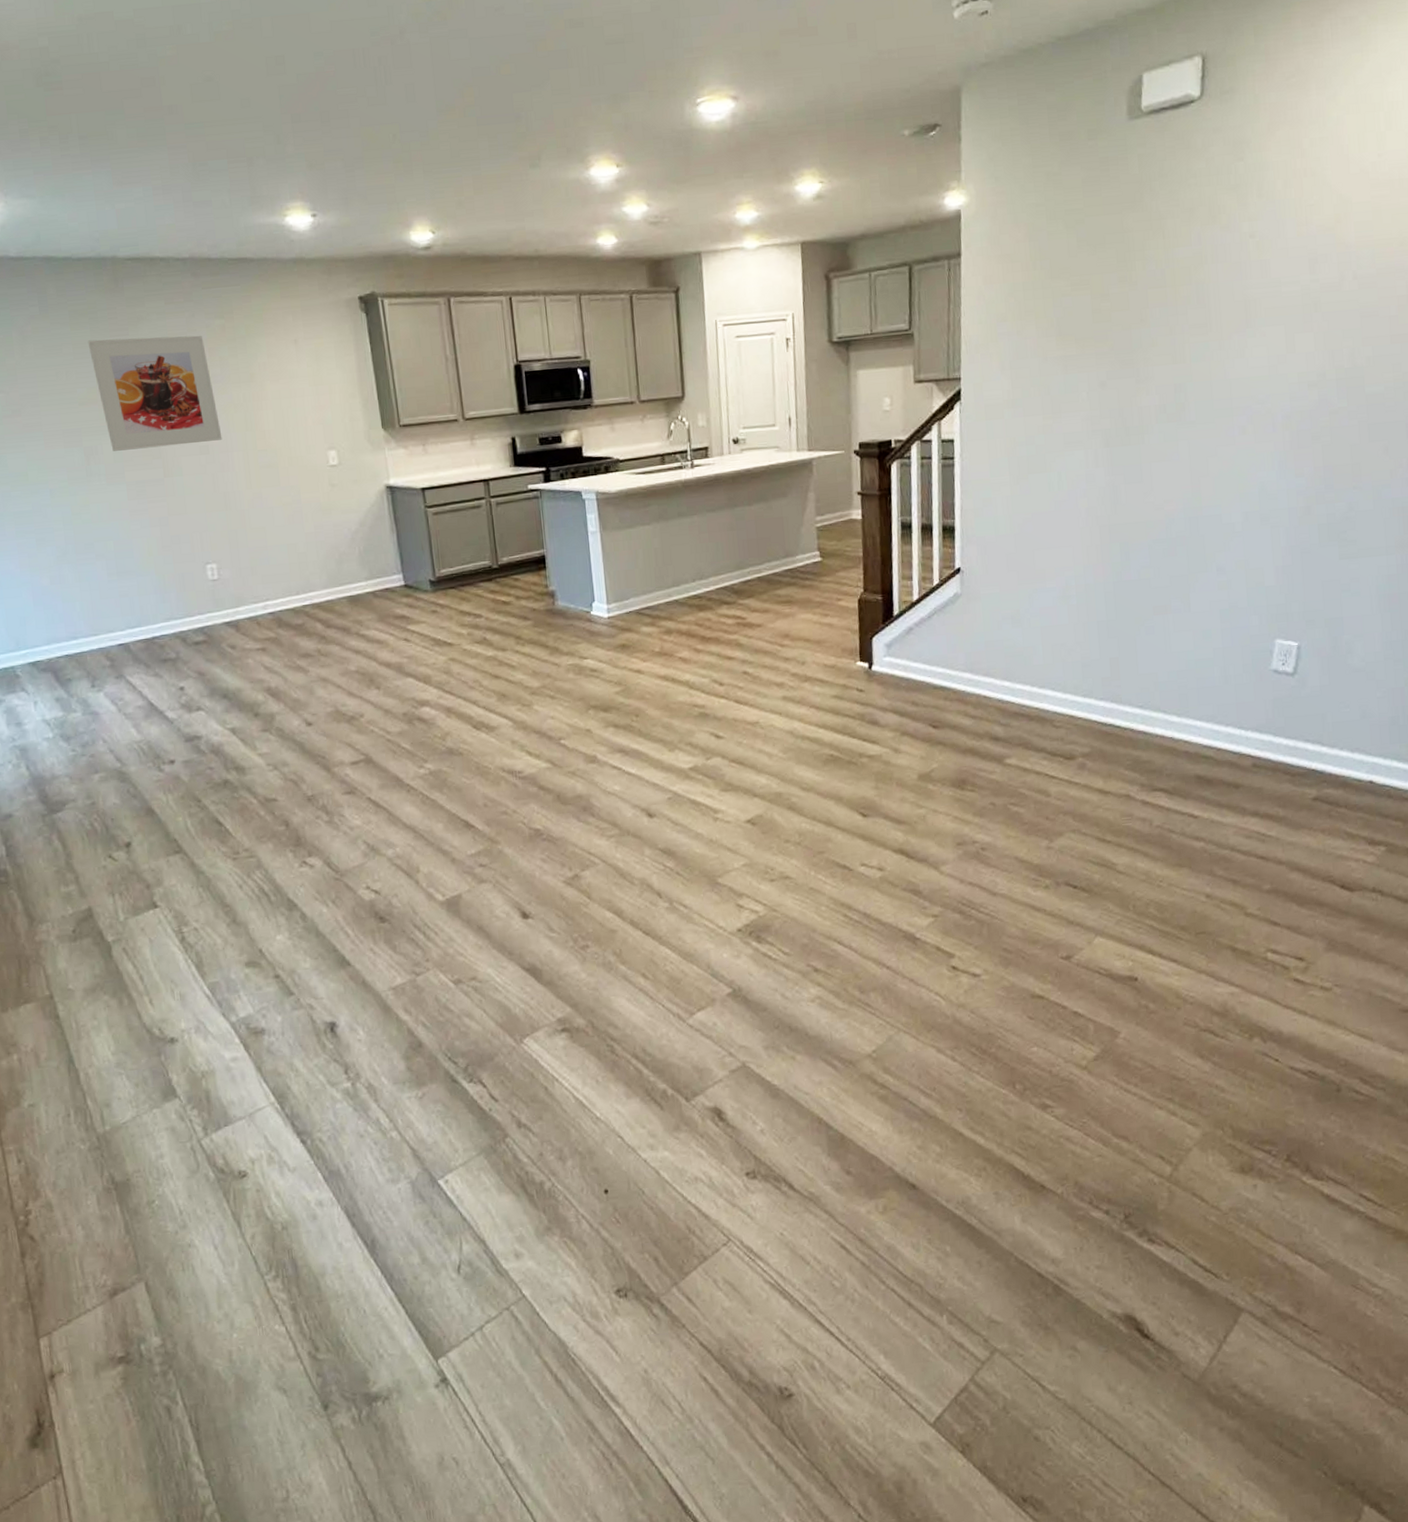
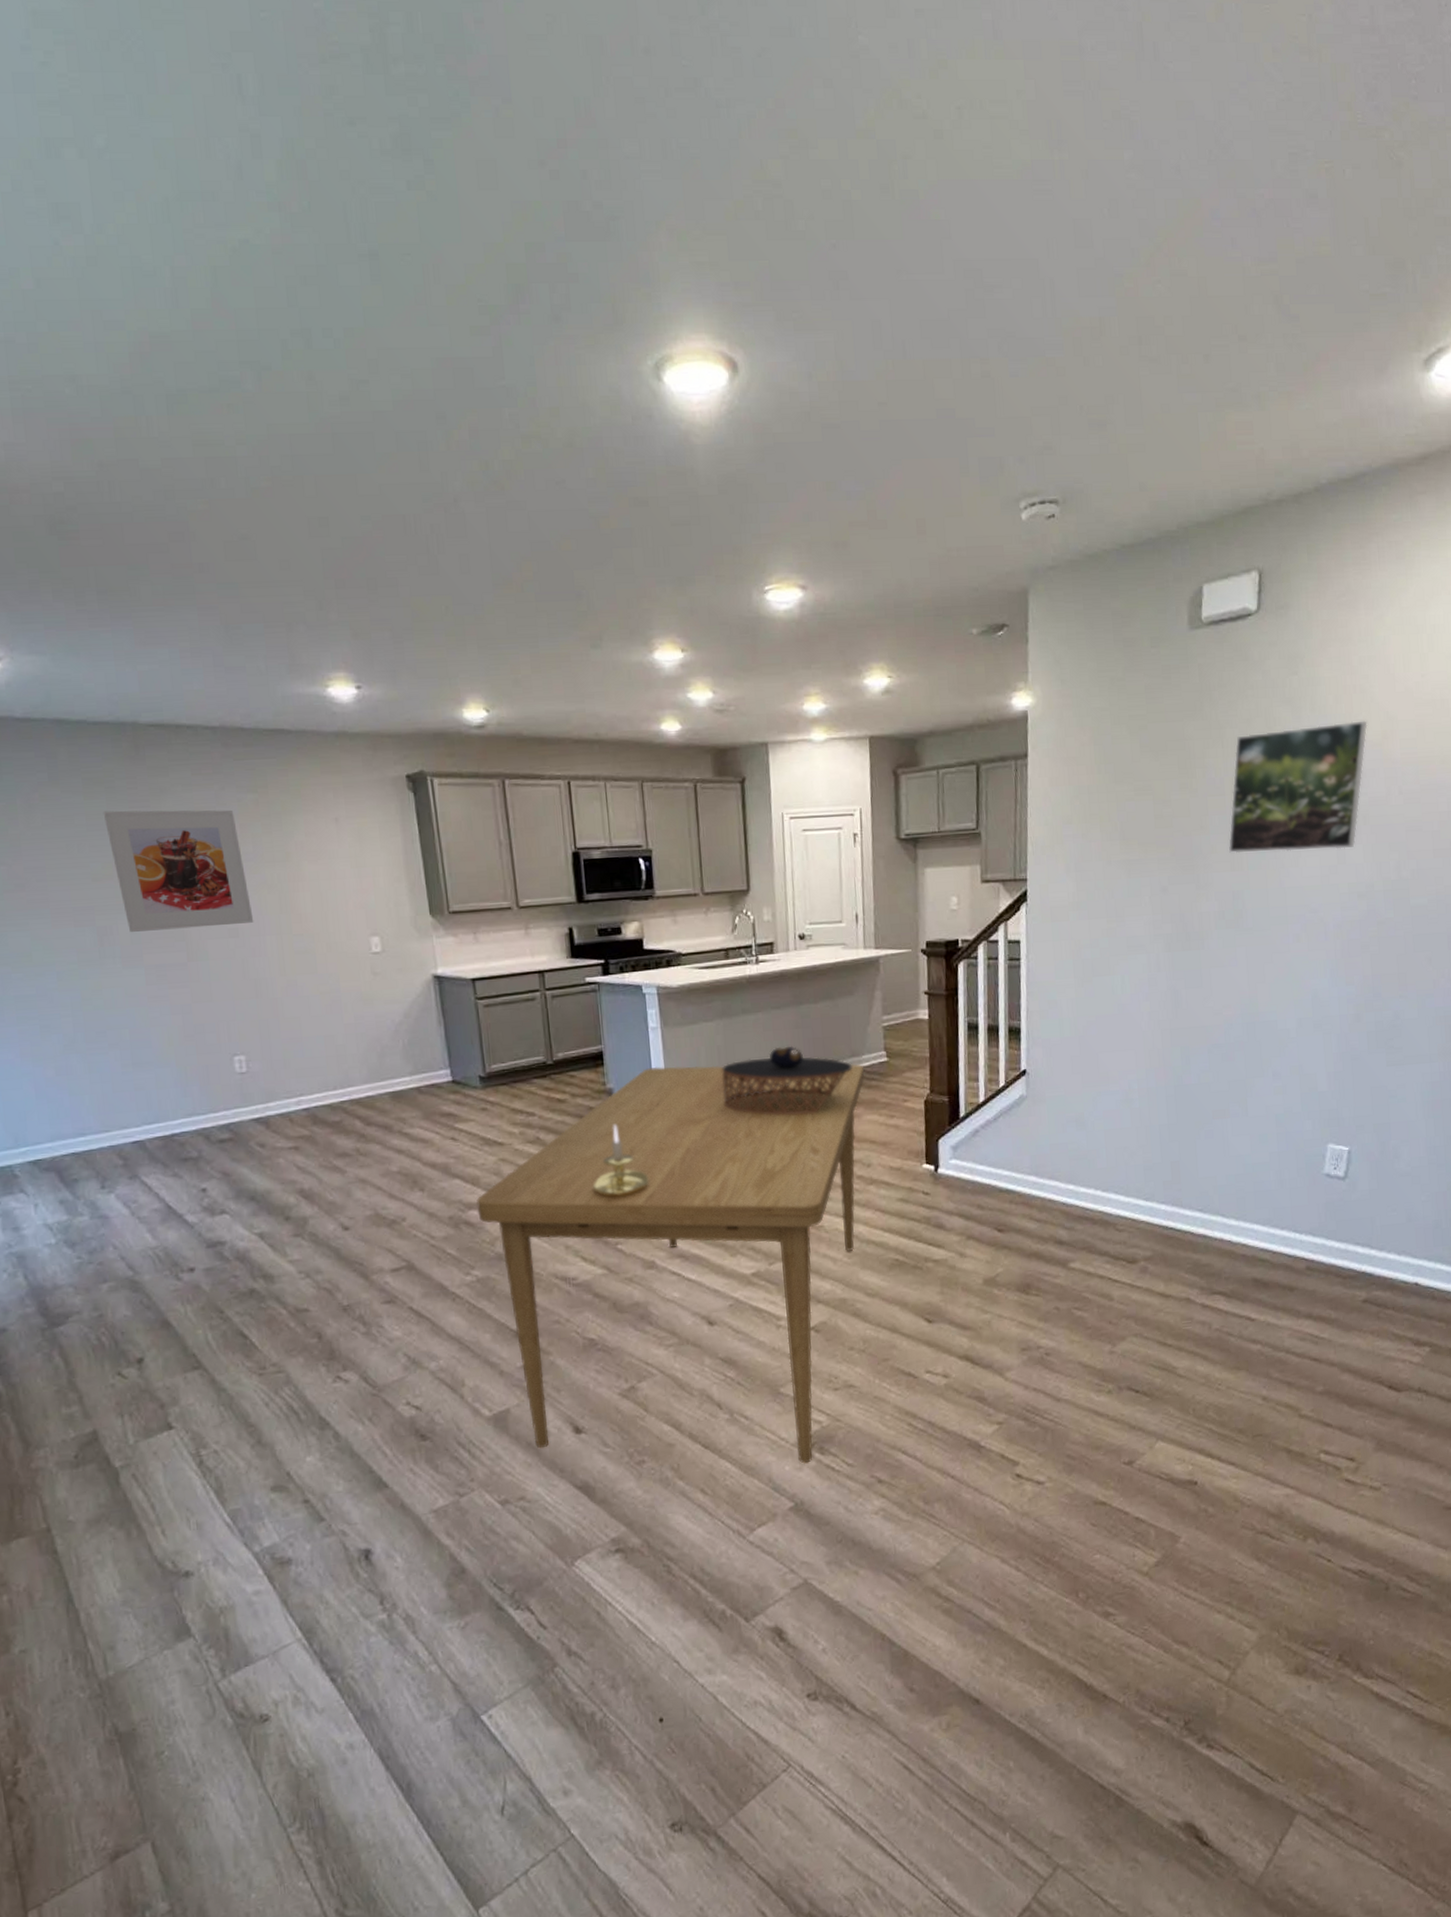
dining table: none [428,564,799,952] -> present [476,1064,865,1464]
candle holder: none [537,625,590,696] -> present [593,1124,649,1198]
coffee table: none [659,547,786,615] -> present [722,1045,852,1115]
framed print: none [1170,204,1319,346] -> present [1228,720,1368,854]

